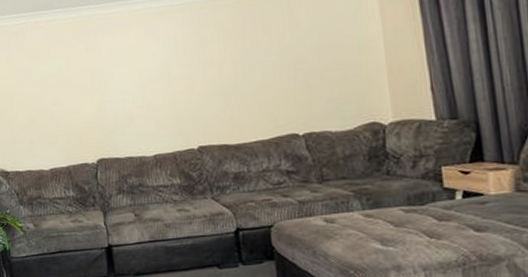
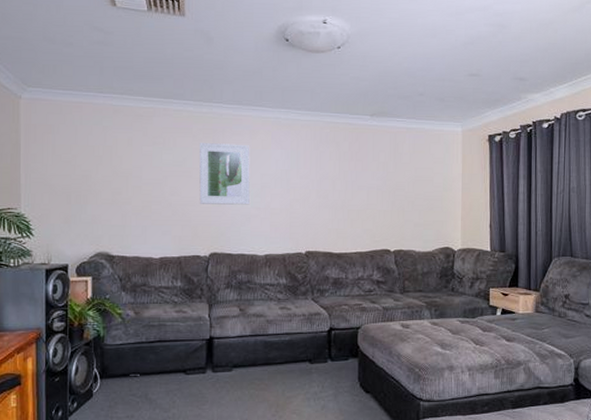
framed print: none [72,42,131,111] -> present [199,143,250,205]

